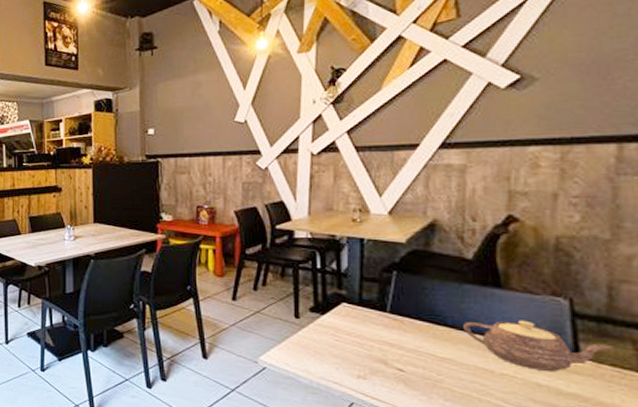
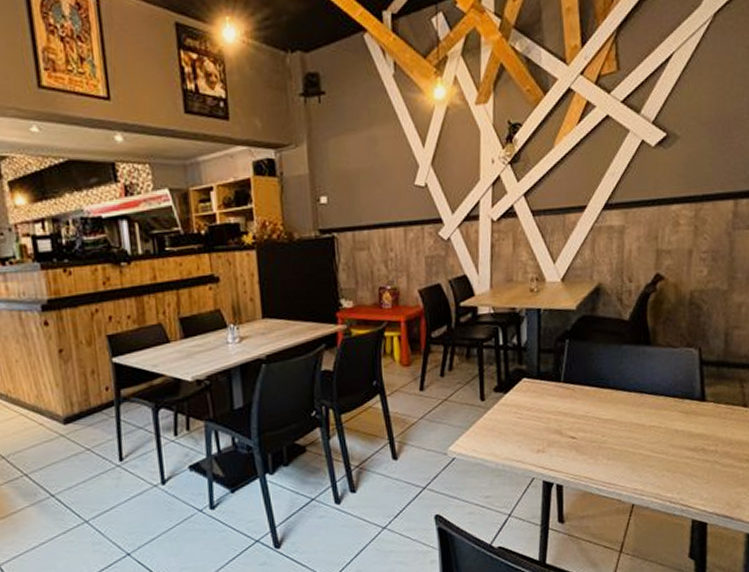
teapot: present [463,320,611,371] -> none [622,373,726,418]

